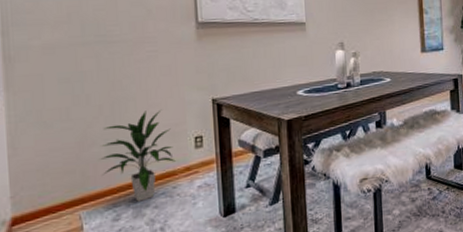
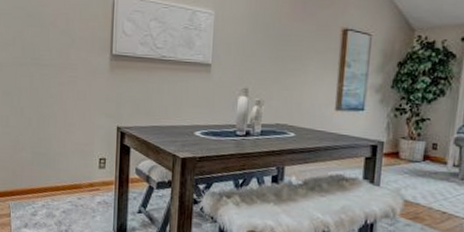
indoor plant: present [100,109,176,202] -> none [27,128,82,204]

